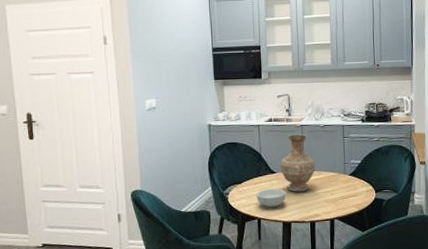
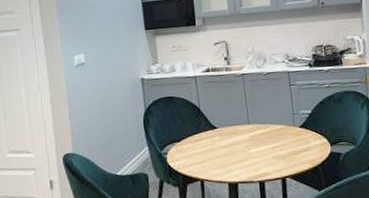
cereal bowl: present [256,188,286,208] -> none [197,145,231,168]
vase: present [280,134,315,192] -> none [222,83,261,149]

